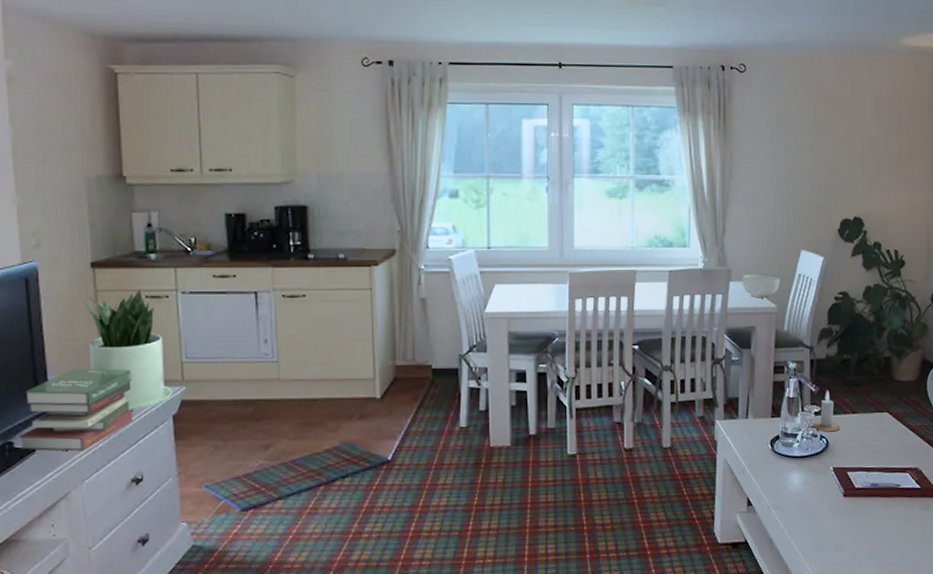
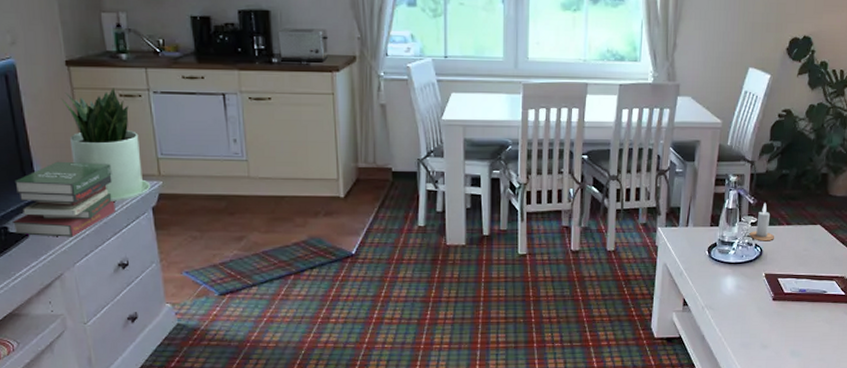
toaster: none [315,223,368,257] -> present [277,28,329,63]
bowl: present [742,274,780,298] -> none [690,90,727,114]

